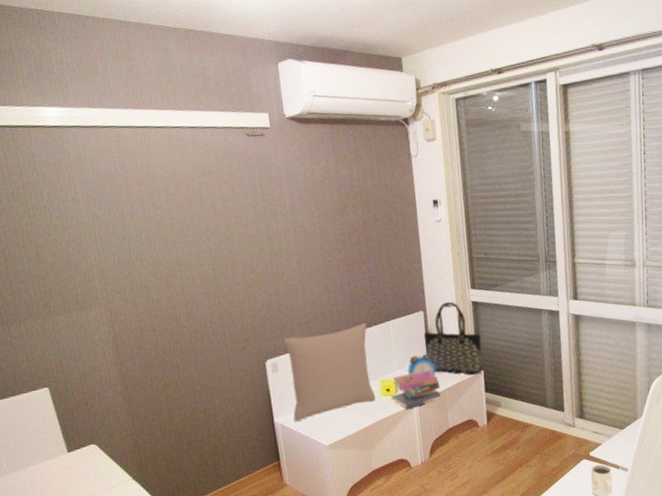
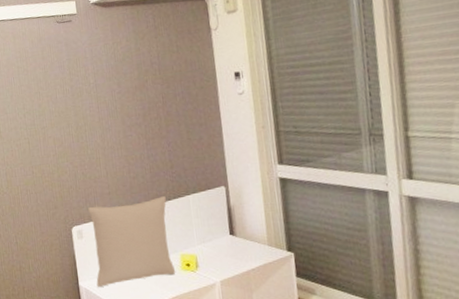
books: present [391,370,442,410] -> none [191,248,246,288]
alarm clock: present [407,353,436,375] -> none [208,230,240,254]
tote bag: present [423,301,483,375] -> none [225,177,293,257]

